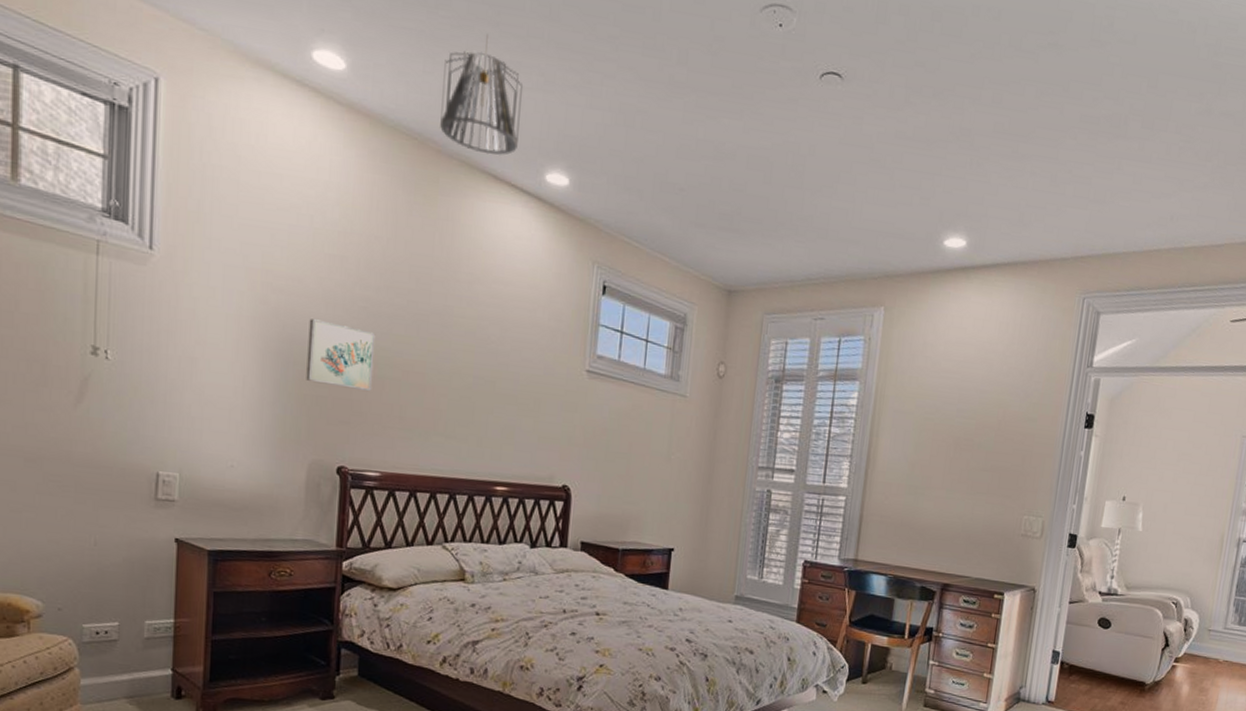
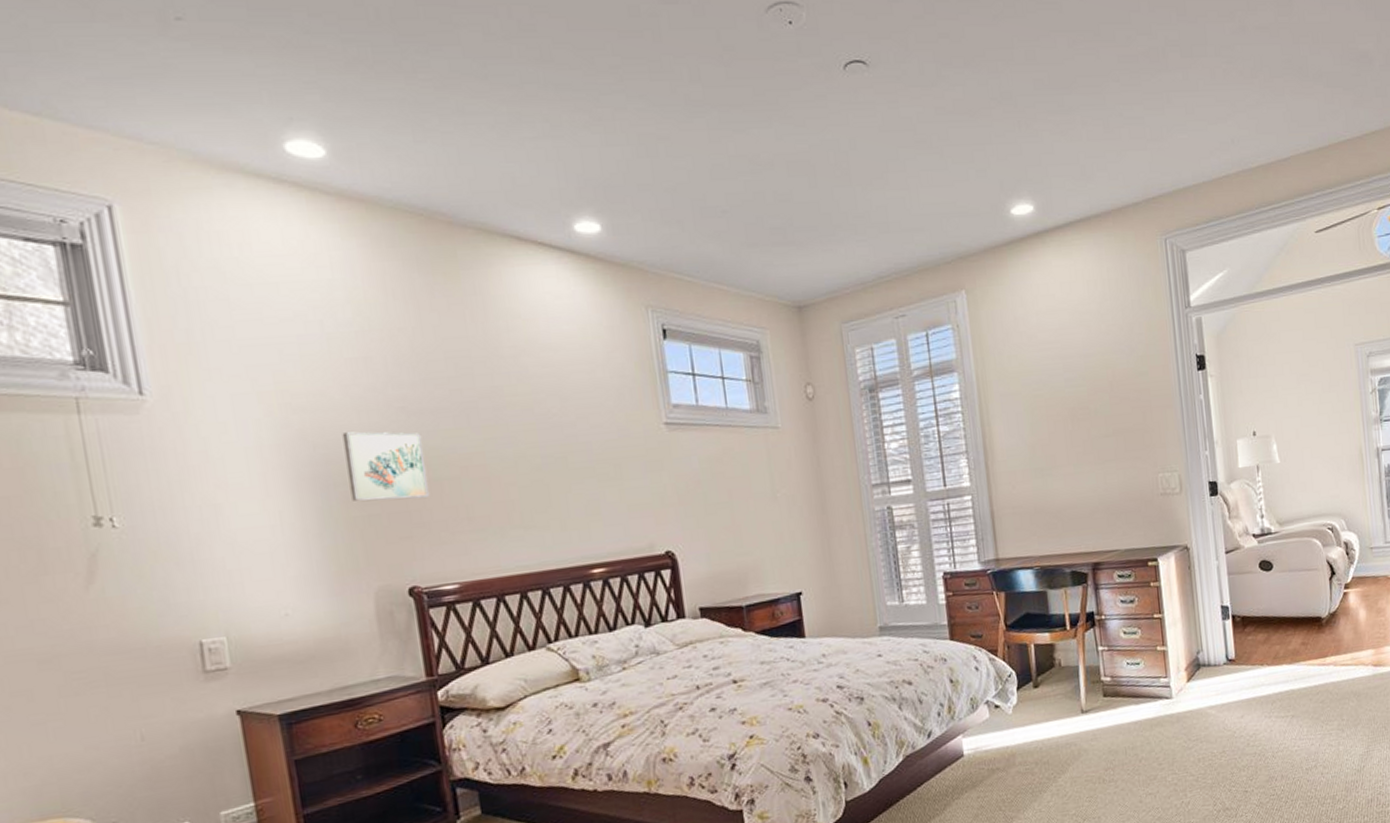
pendant light: present [440,34,523,156] -> none [435,89,537,216]

